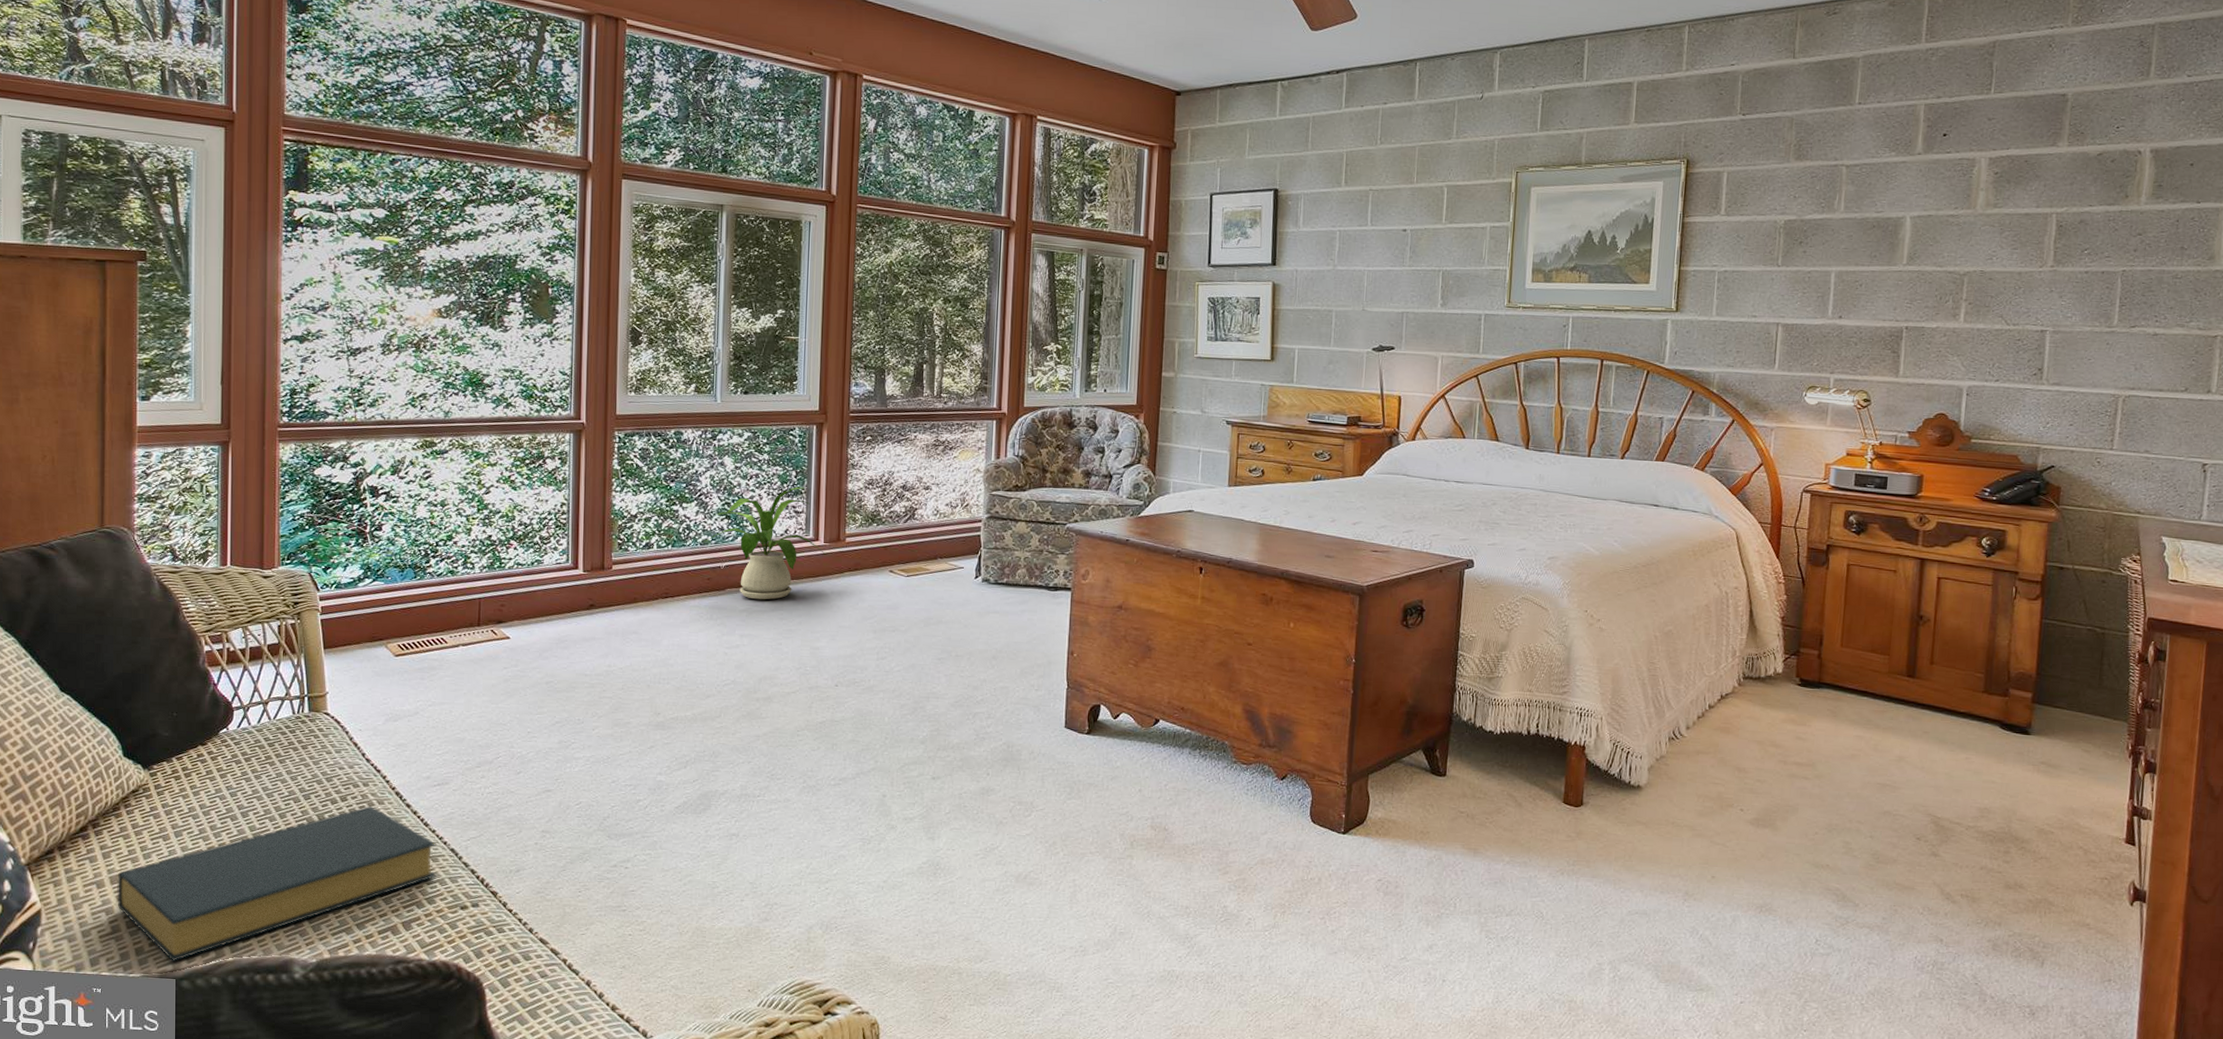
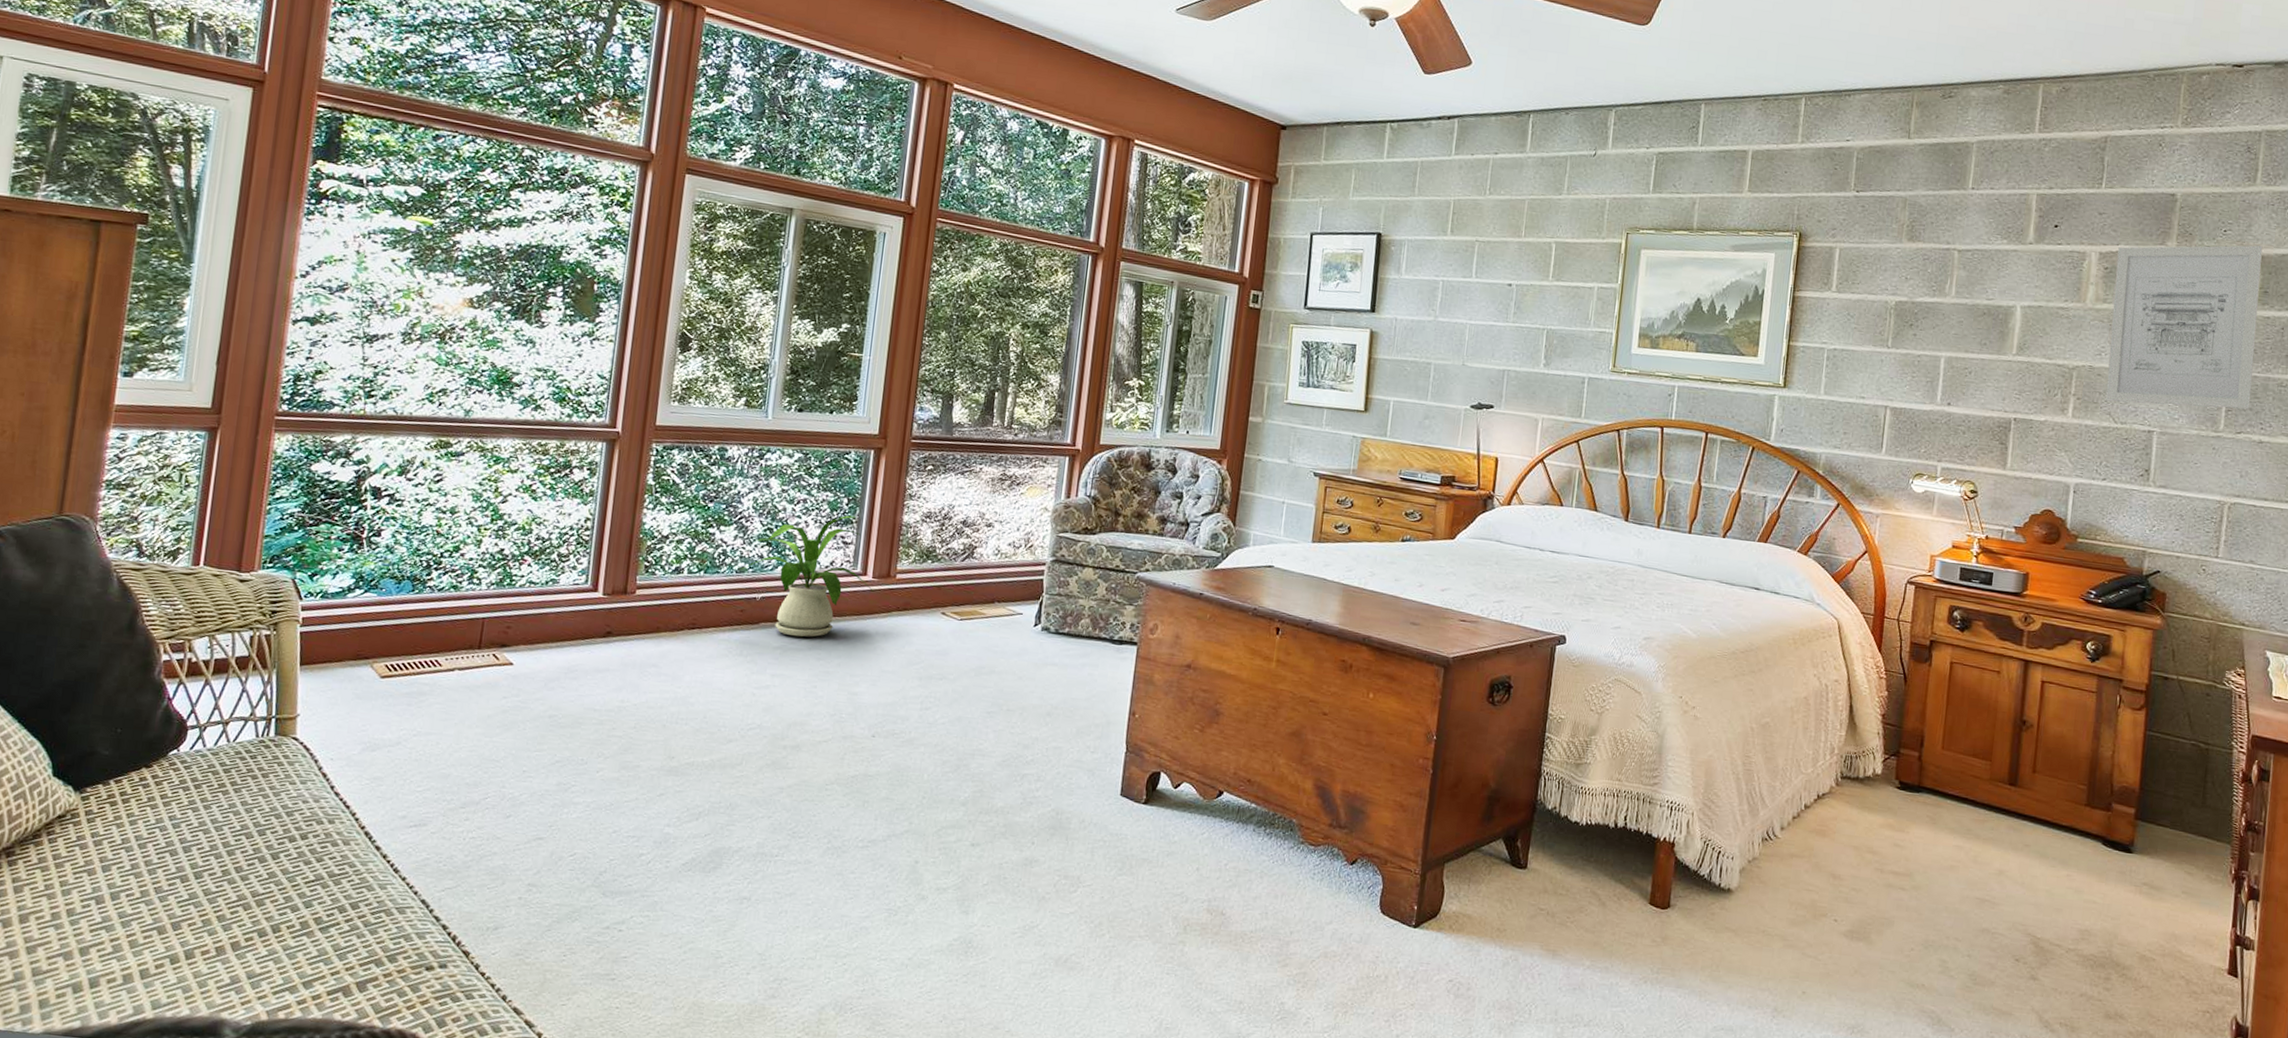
hardback book: present [117,806,437,961] -> none [24,847,407,1017]
wall art: none [1997,139,2157,305] -> present [2105,245,2263,410]

